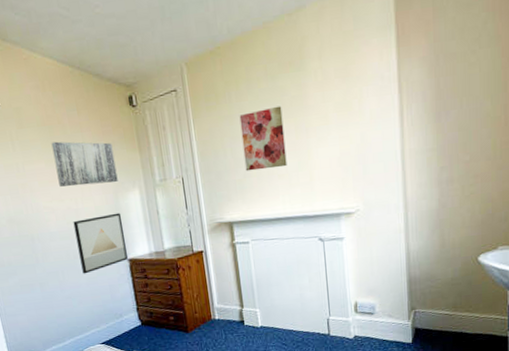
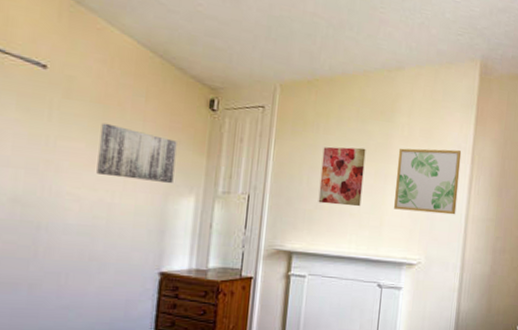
wall art: present [73,212,128,274] -> none [95,216,166,282]
wall art: none [315,81,390,161] -> present [394,148,462,215]

